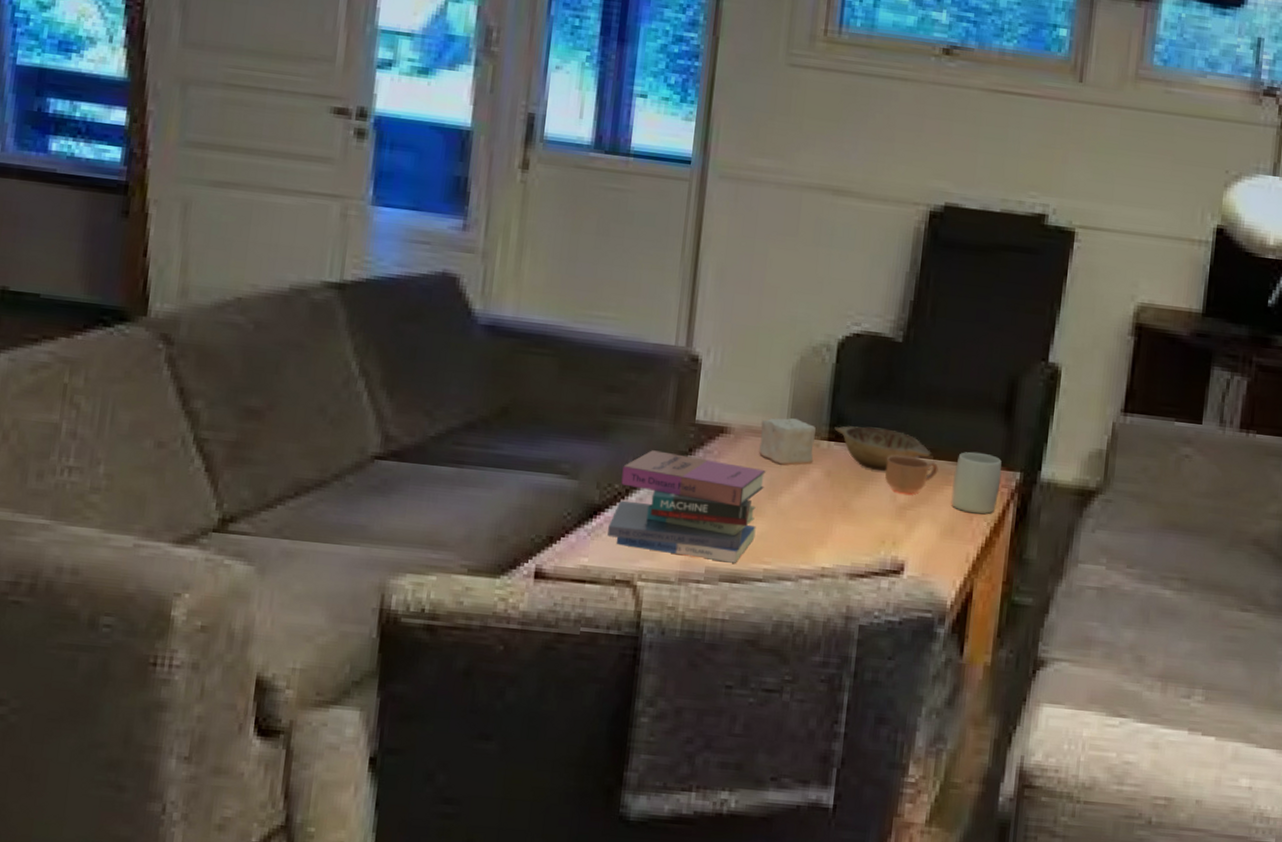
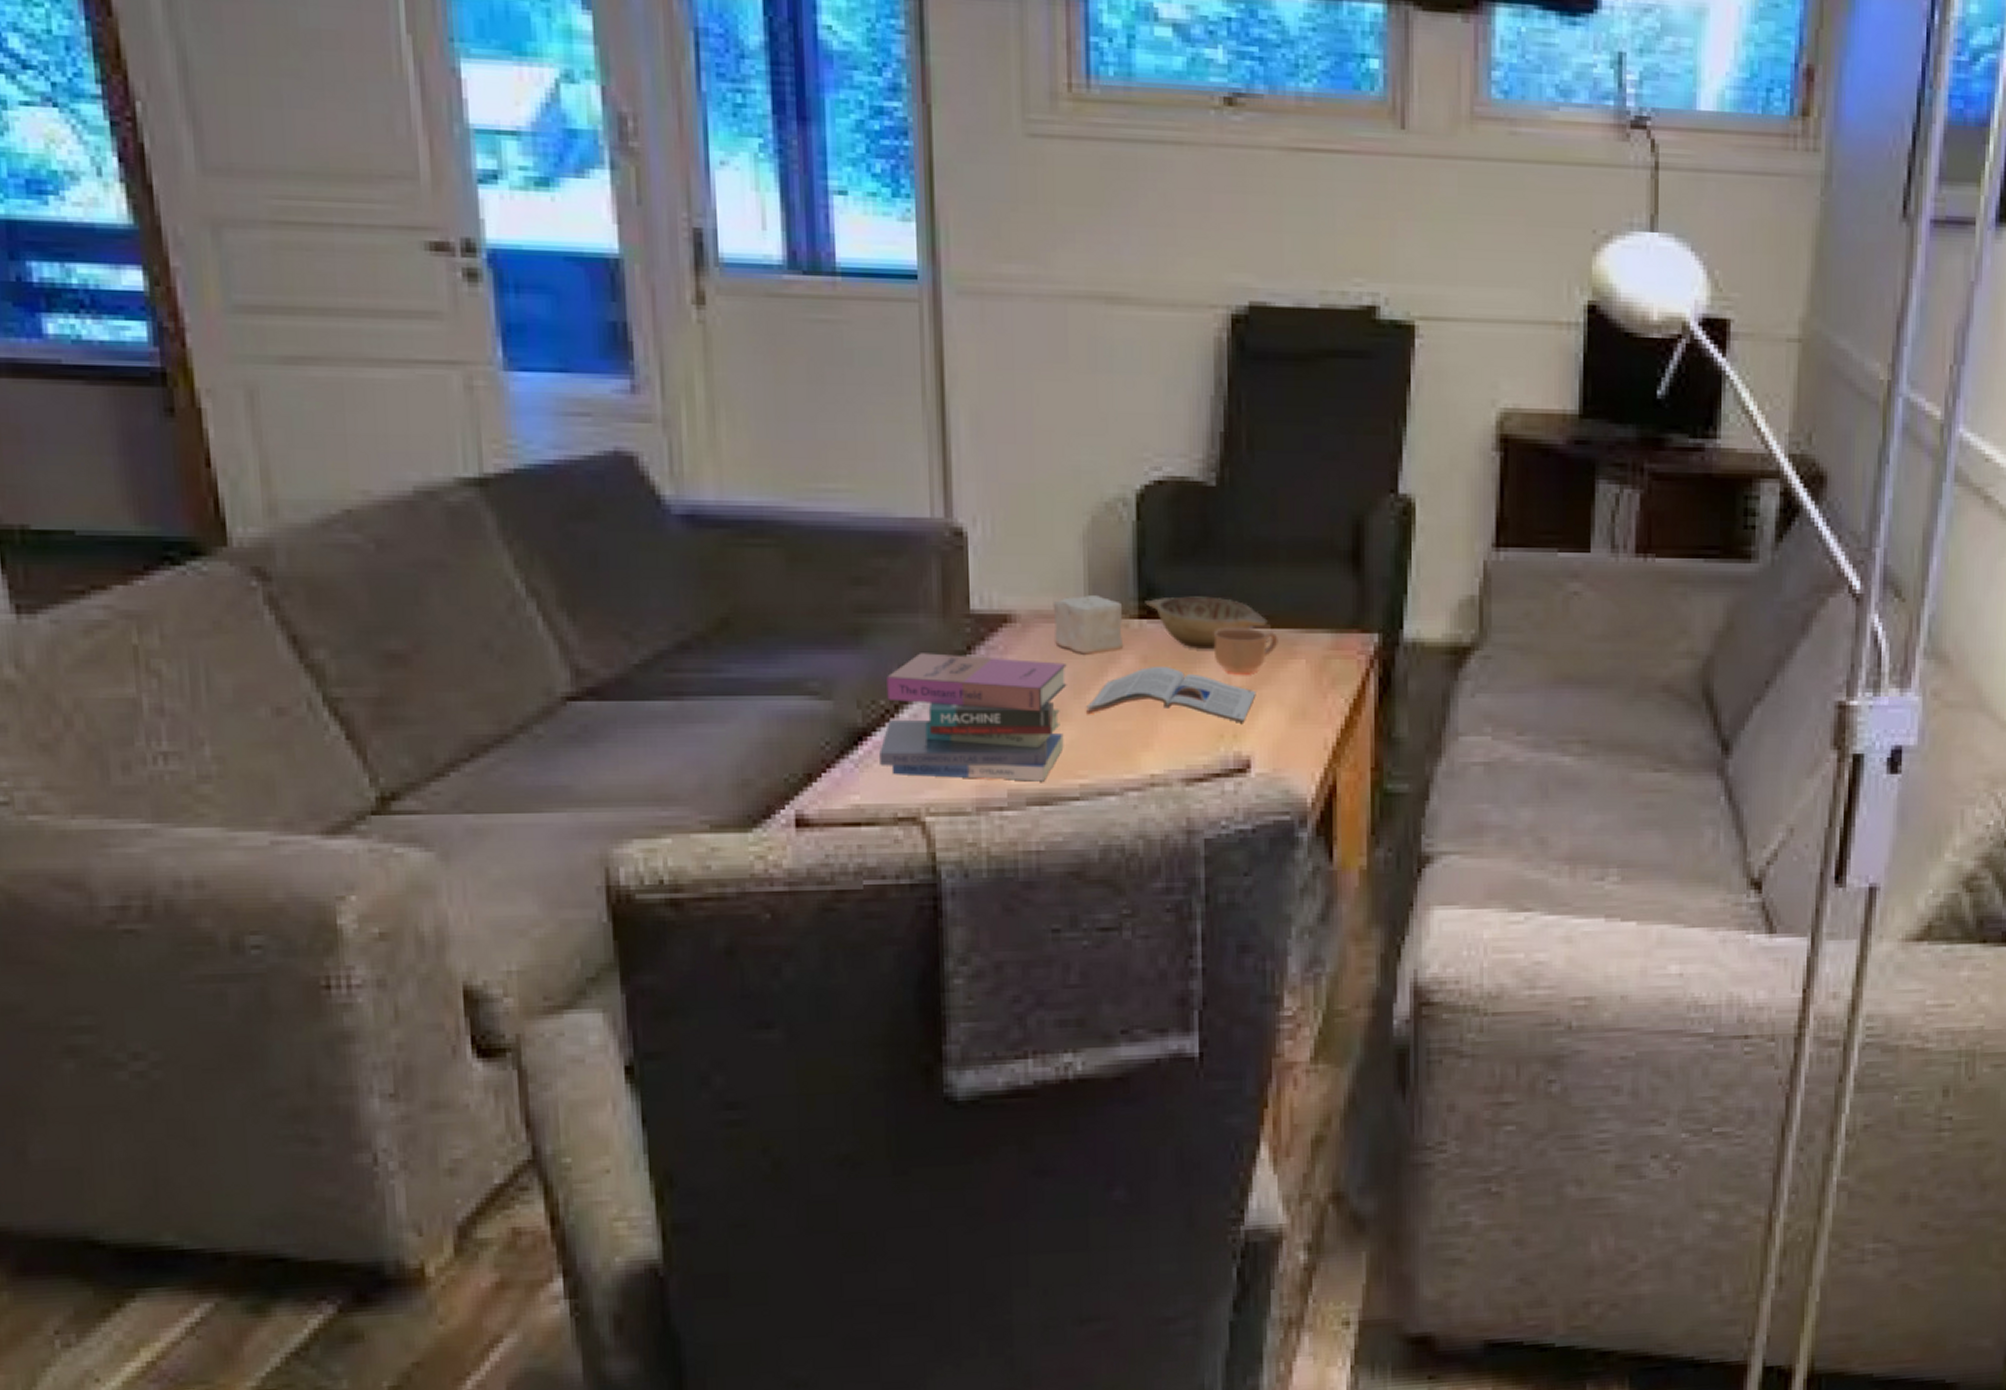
magazine: none [777,479,916,534] -> present [1086,665,1256,723]
mug: present [951,451,1002,514] -> none [1298,614,1356,690]

